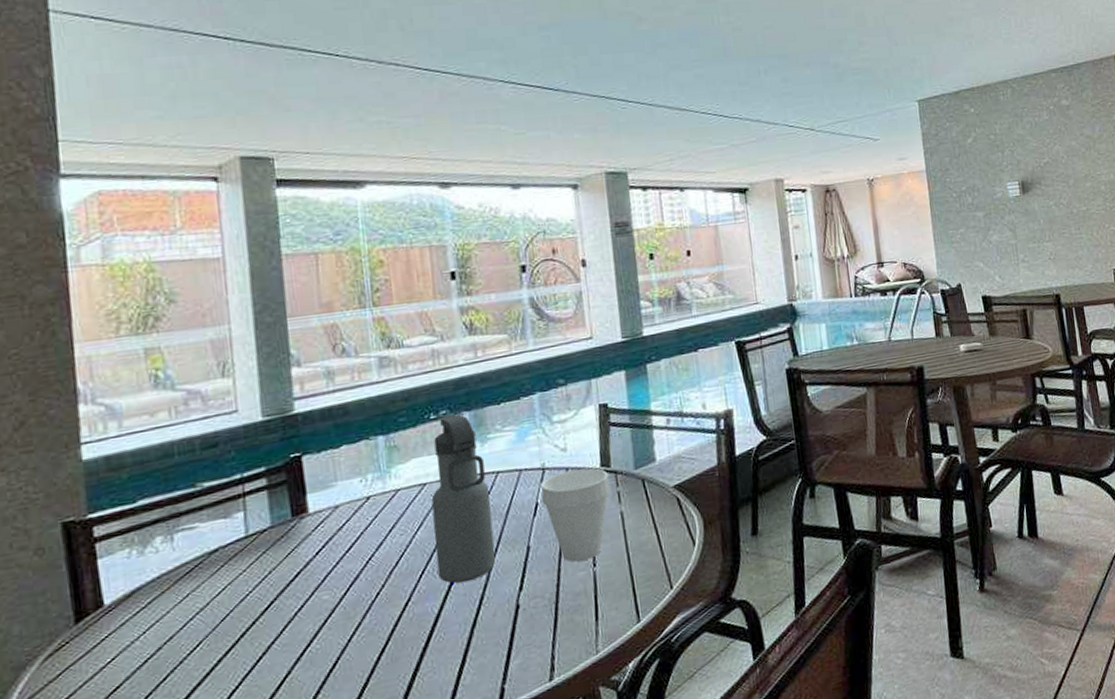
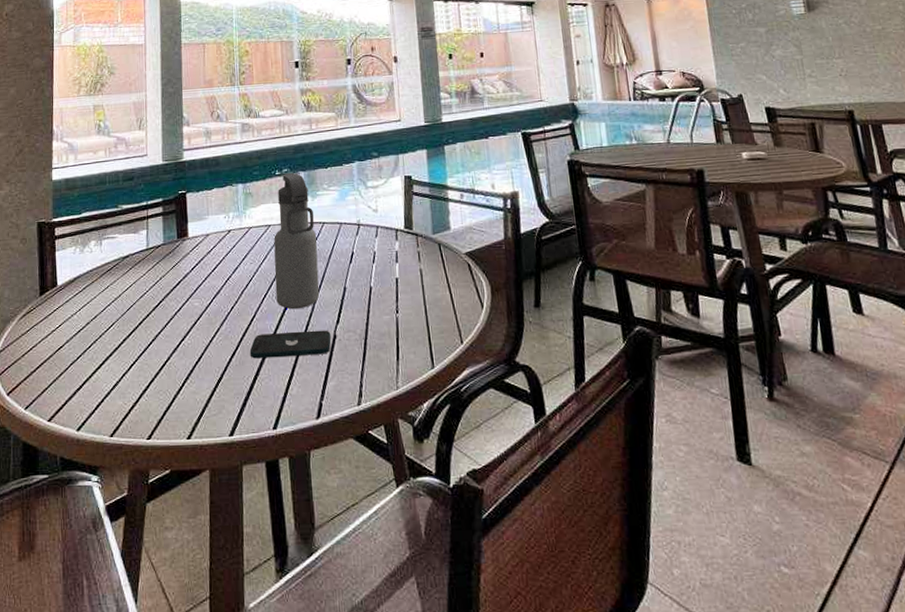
smartphone: none [405,600,514,652] -> present [249,330,332,359]
cup: present [541,468,610,563] -> none [356,228,412,307]

